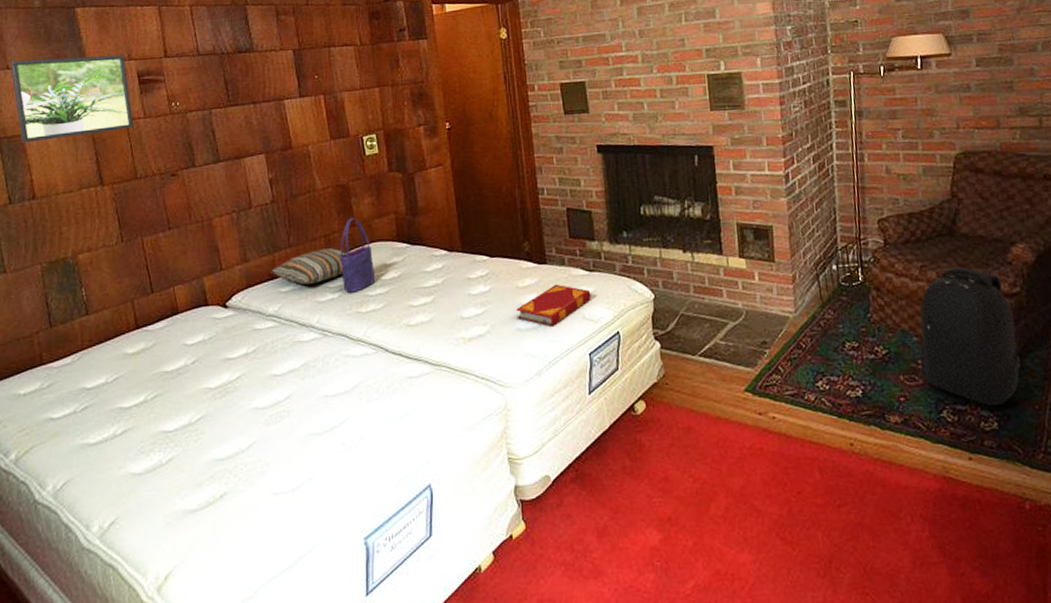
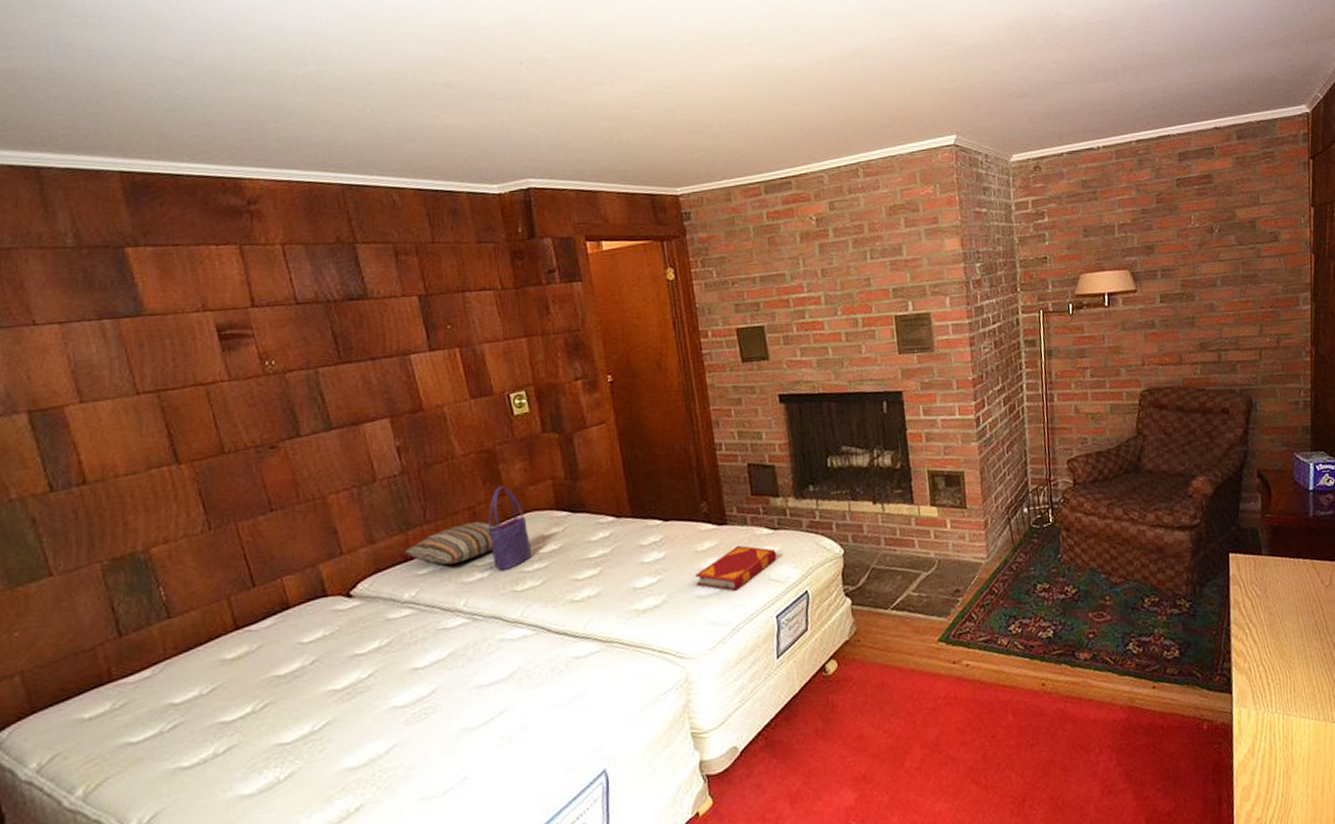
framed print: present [10,55,134,143] -> none [36,305,216,416]
backpack: present [920,266,1020,407] -> none [1107,502,1200,636]

